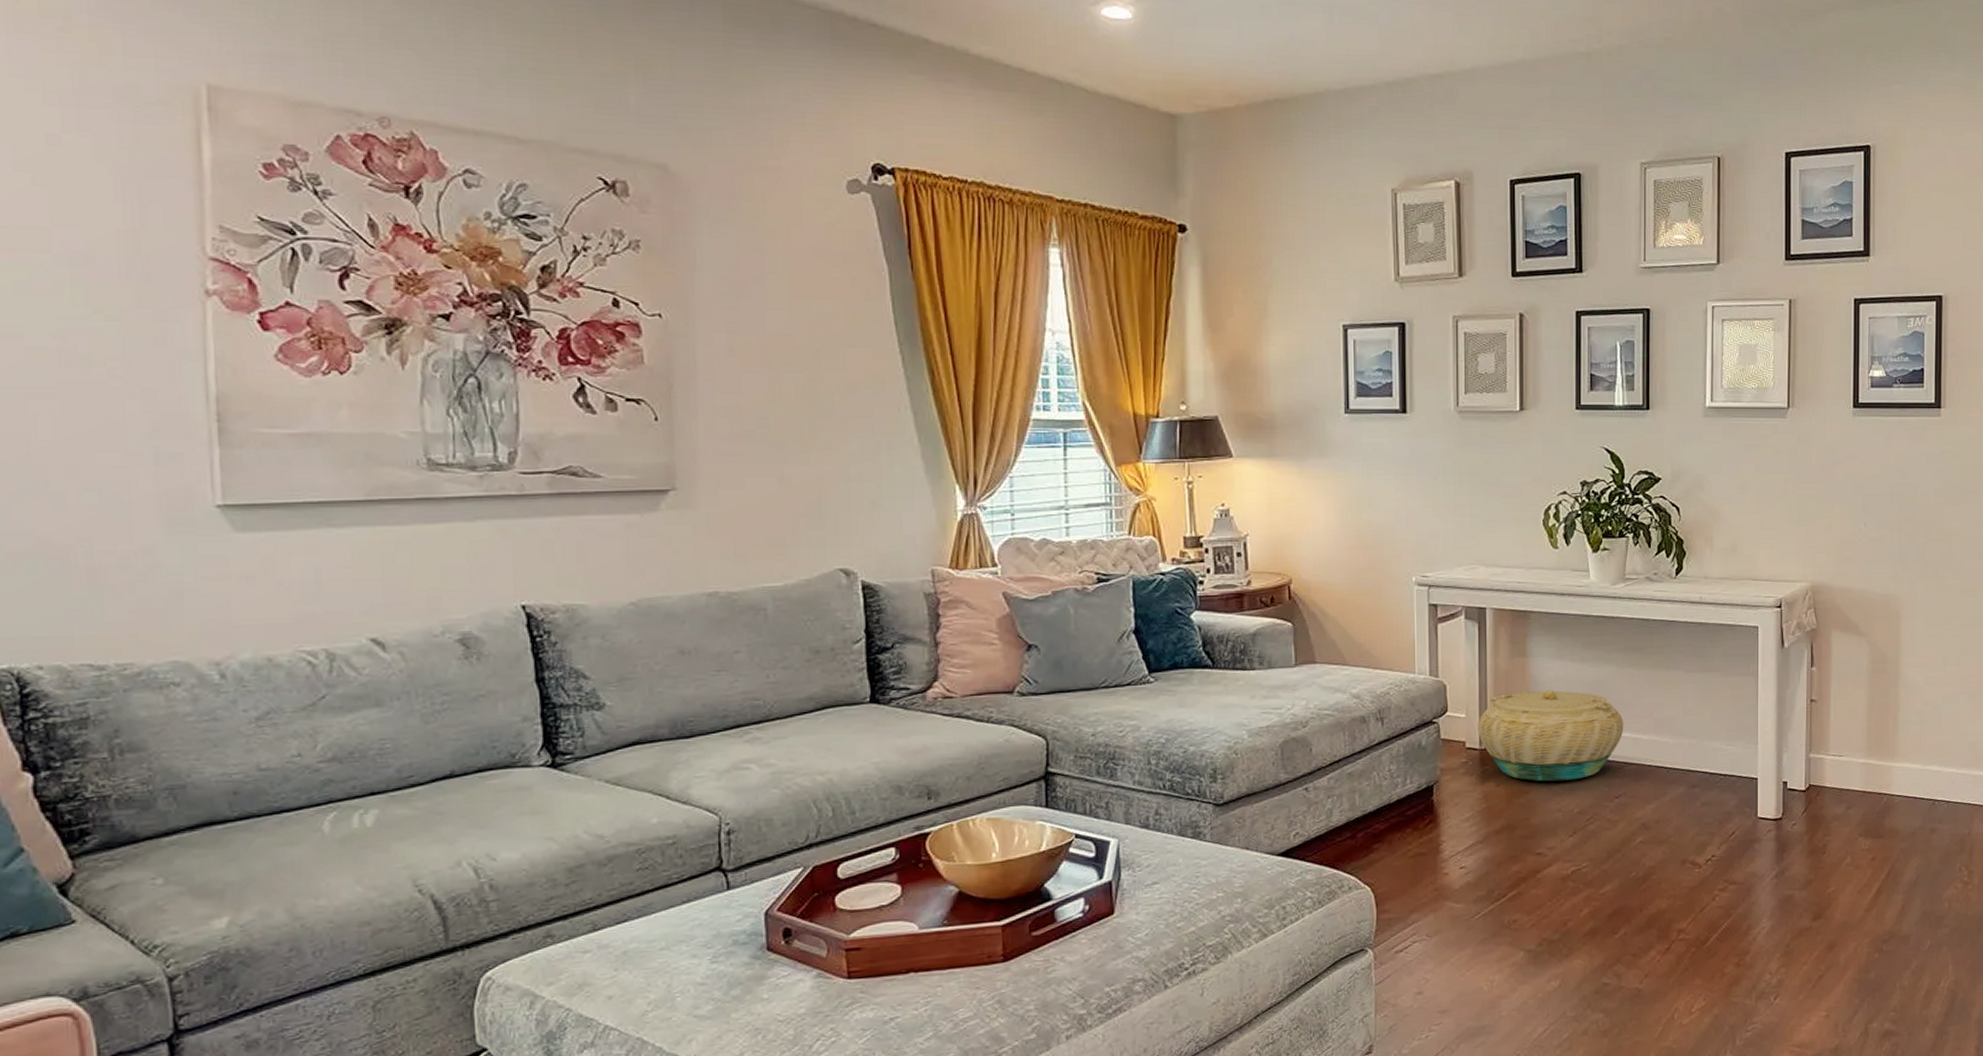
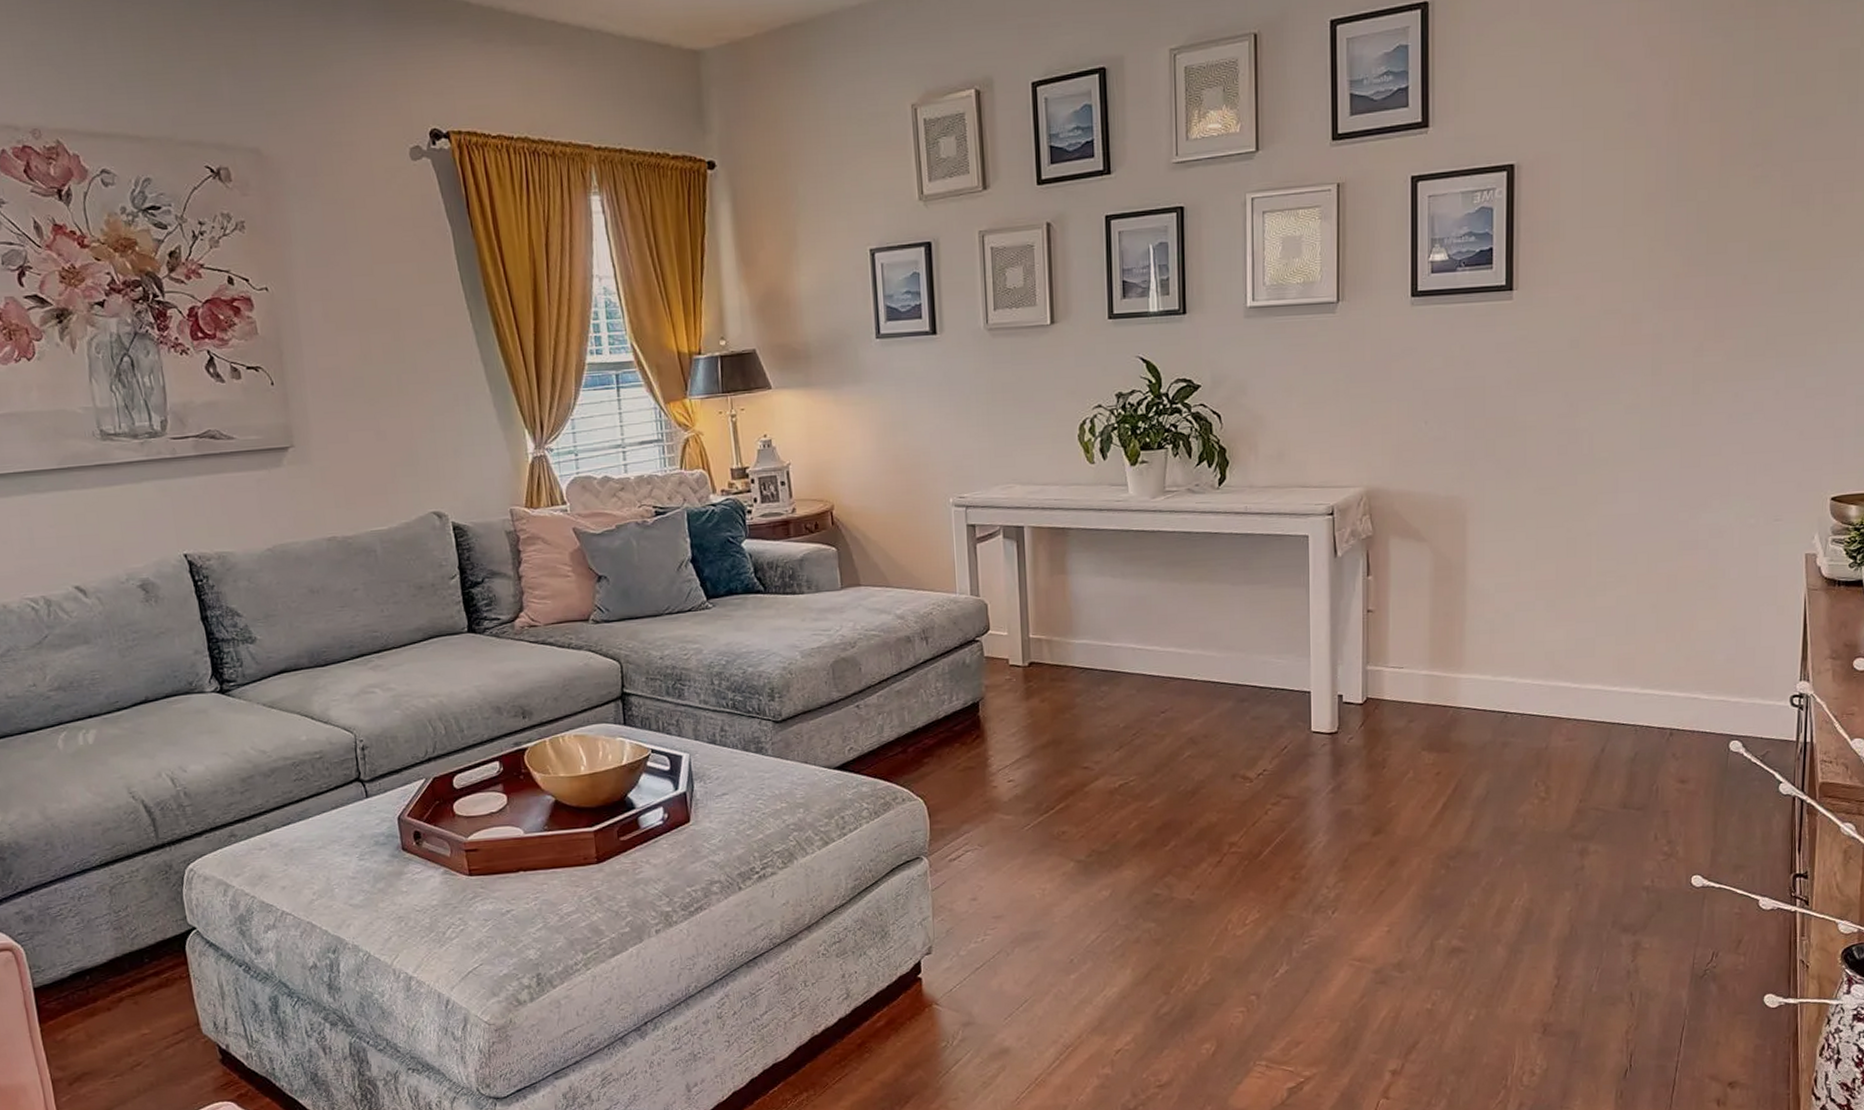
basket: present [1478,689,1624,782] -> none [1020,606,1168,697]

